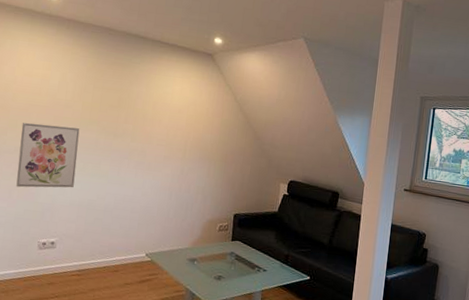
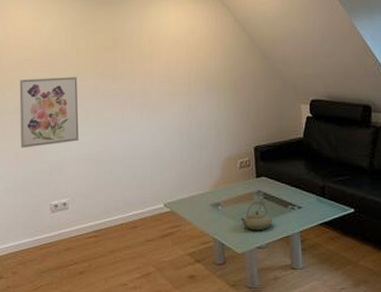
teapot: none [212,261,240,286] -> present [240,201,273,230]

